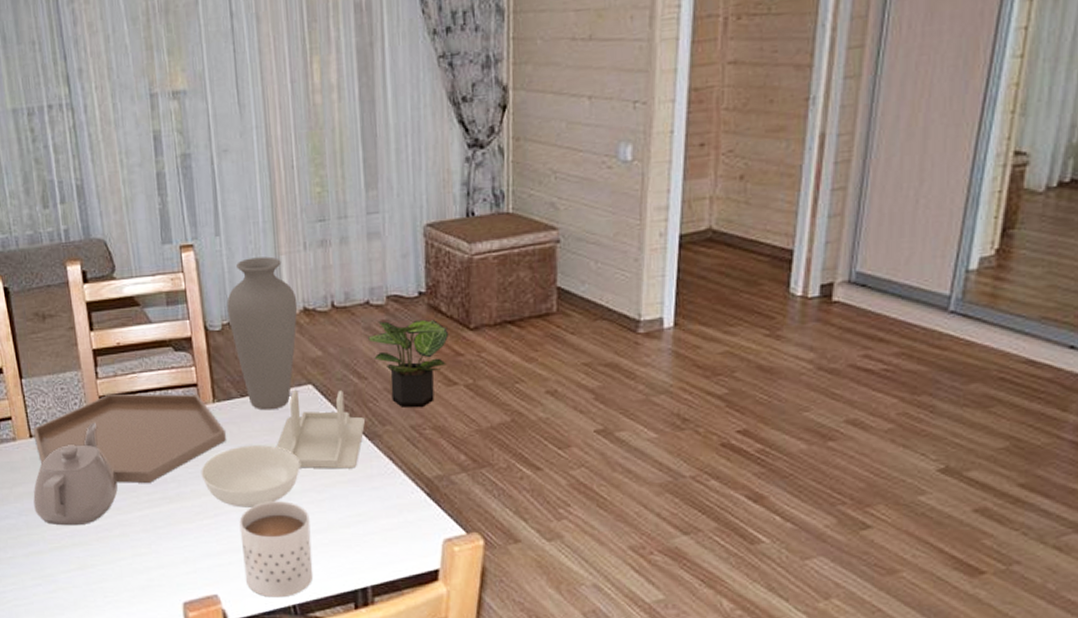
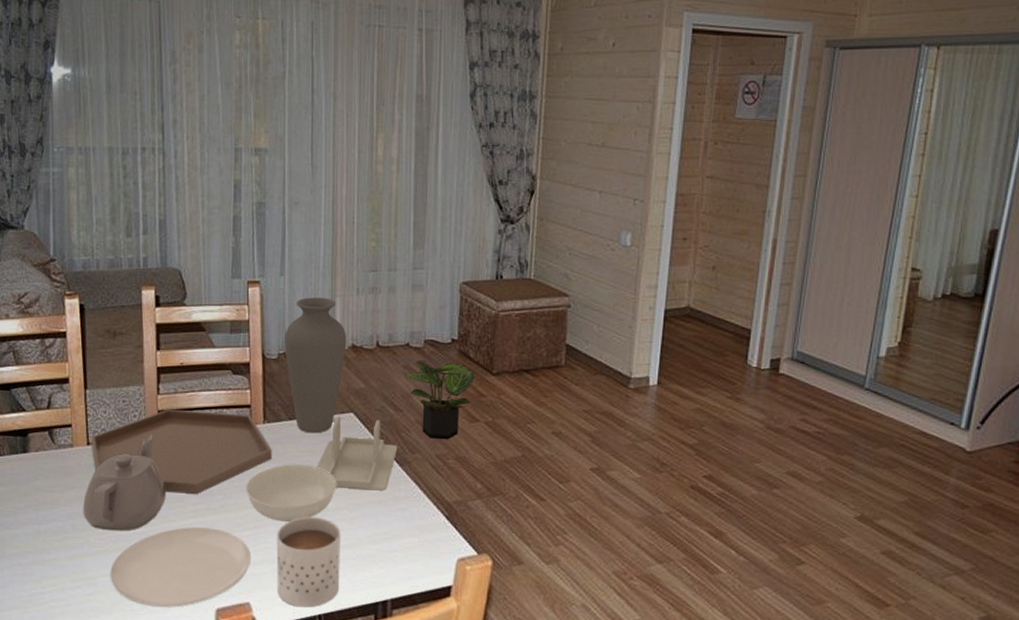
plate: none [69,518,215,602] -> present [110,527,252,607]

